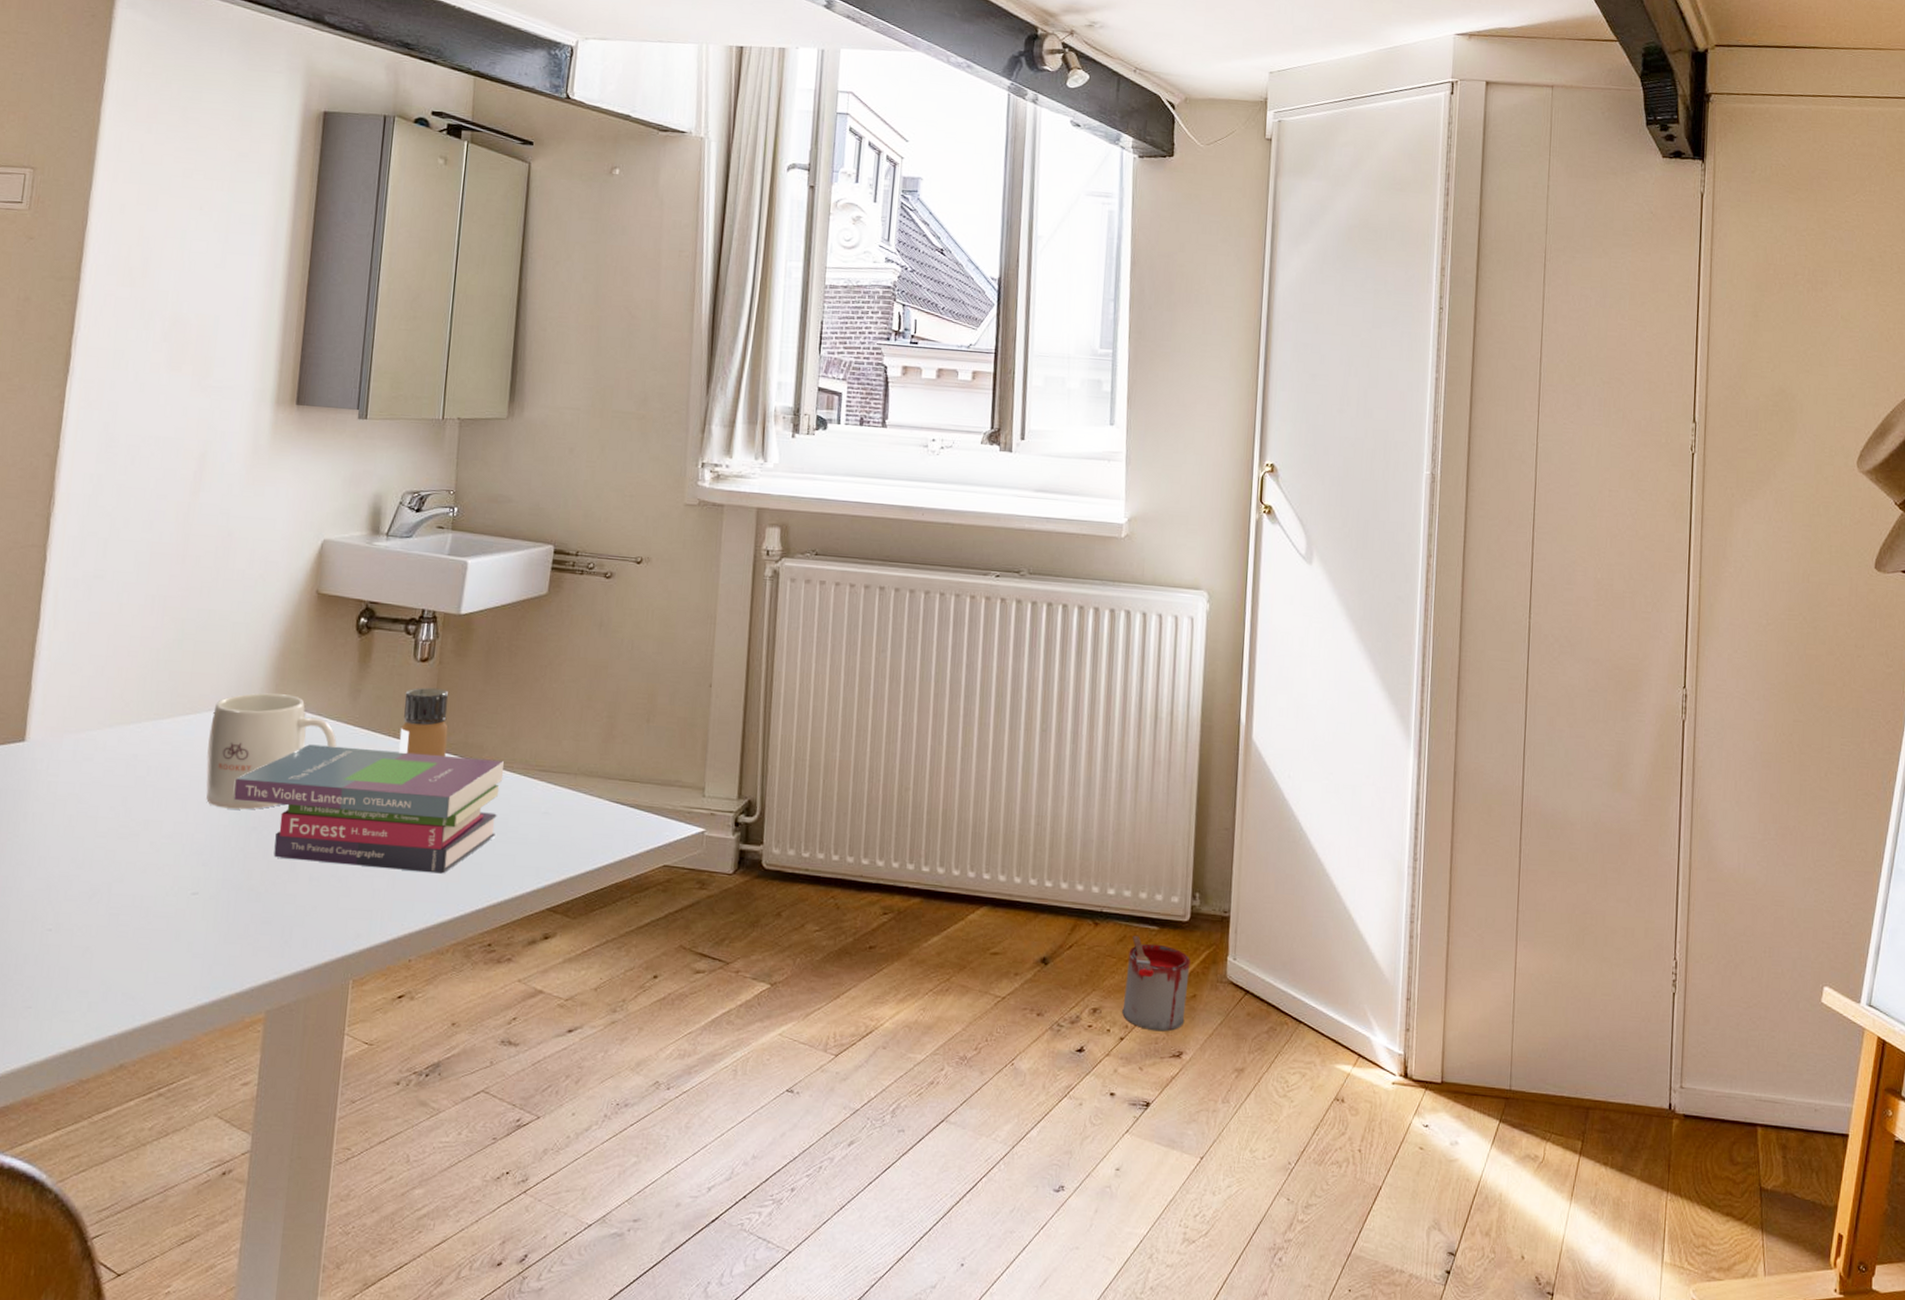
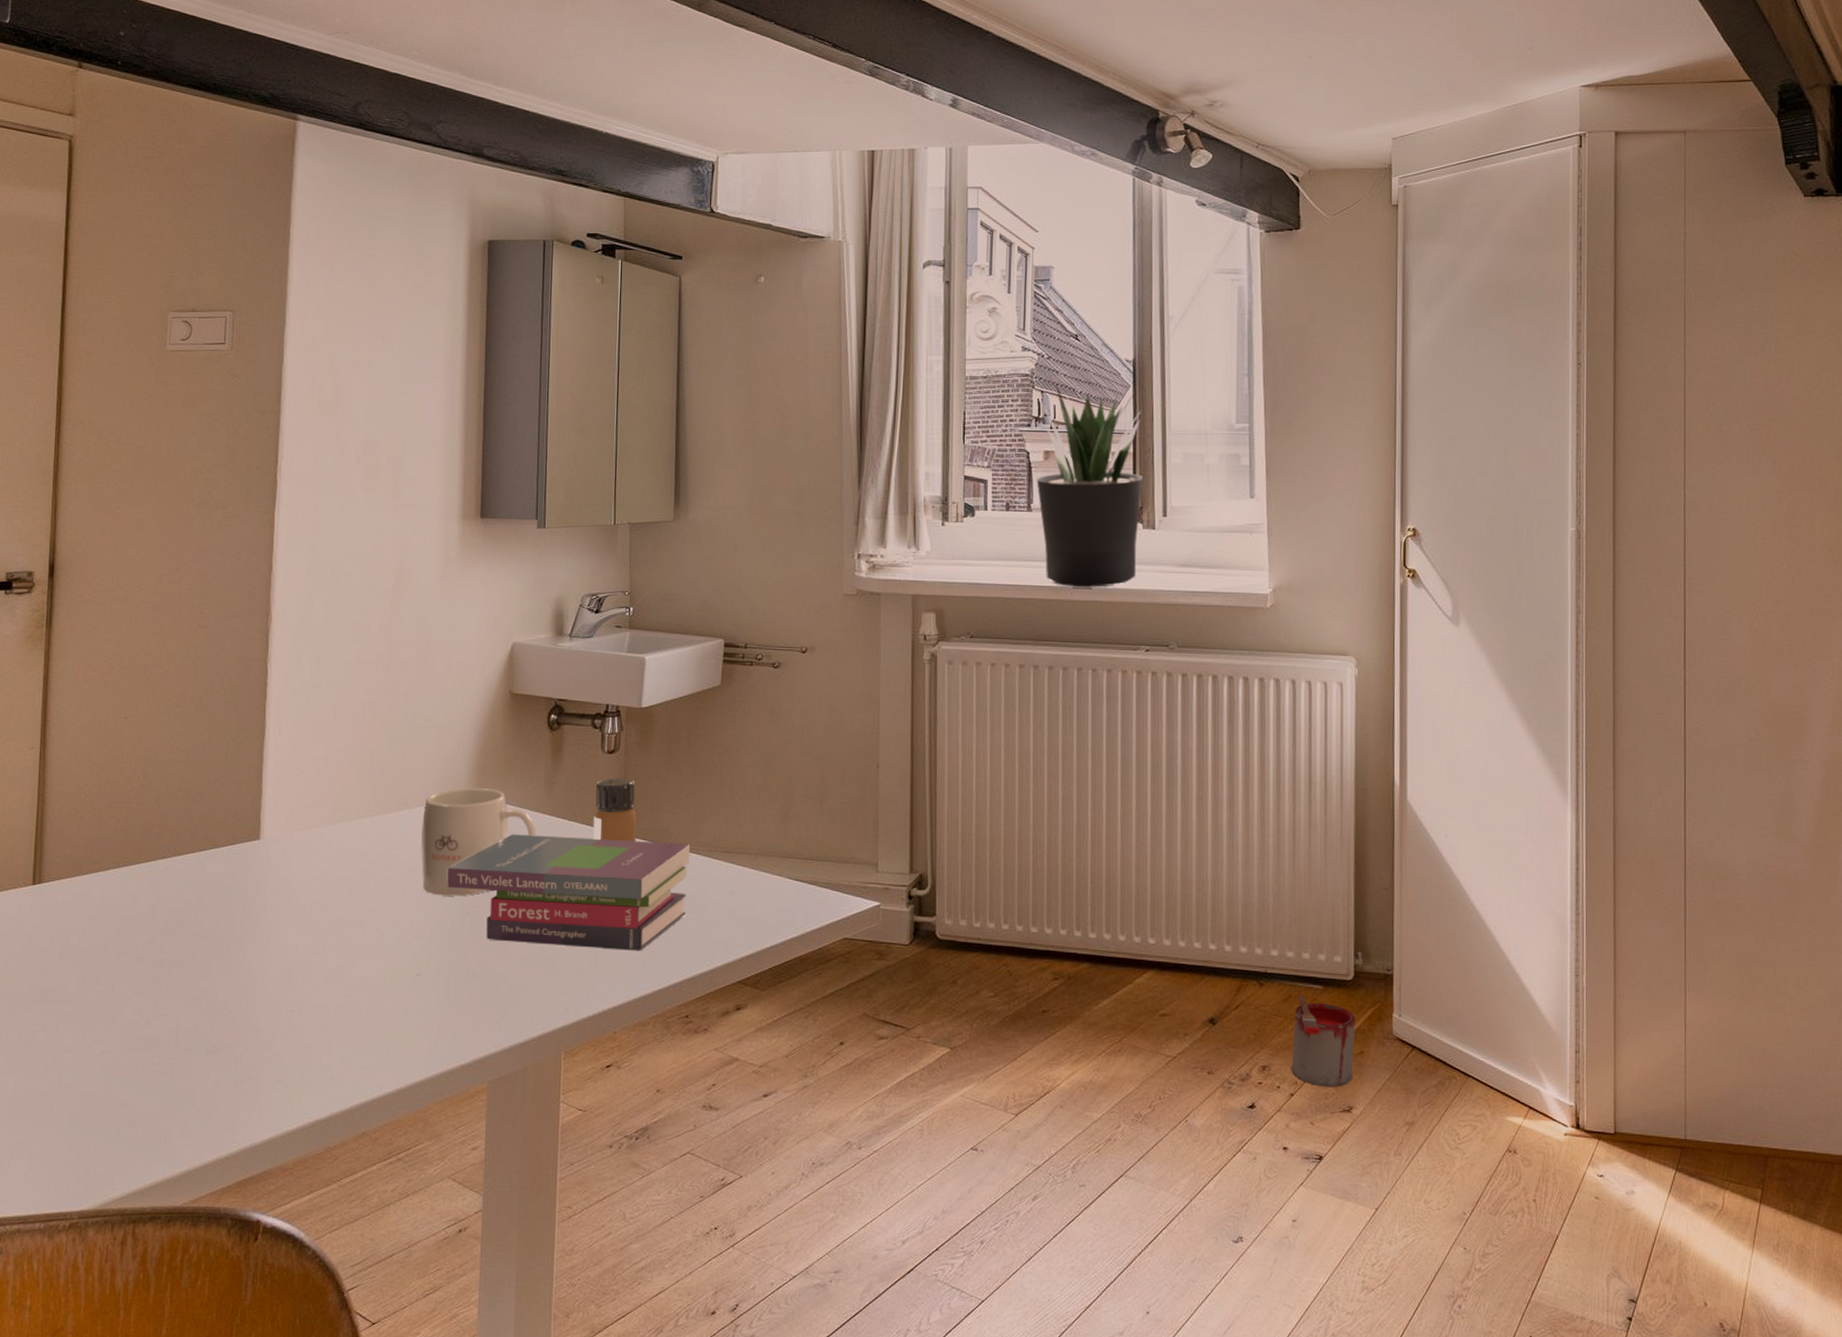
planter: none [892,296,1004,509] -> present [1036,382,1143,587]

